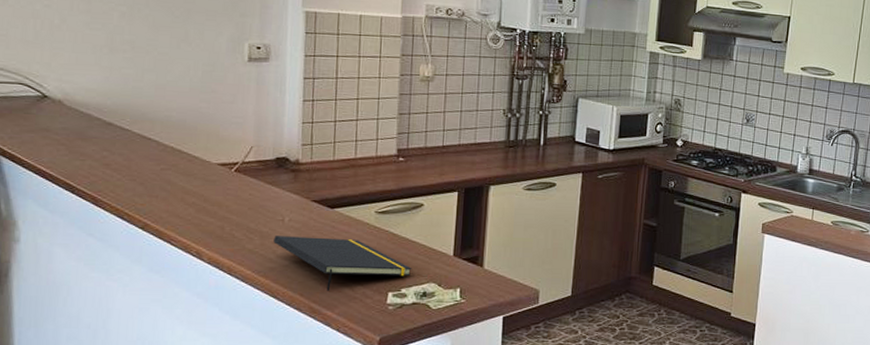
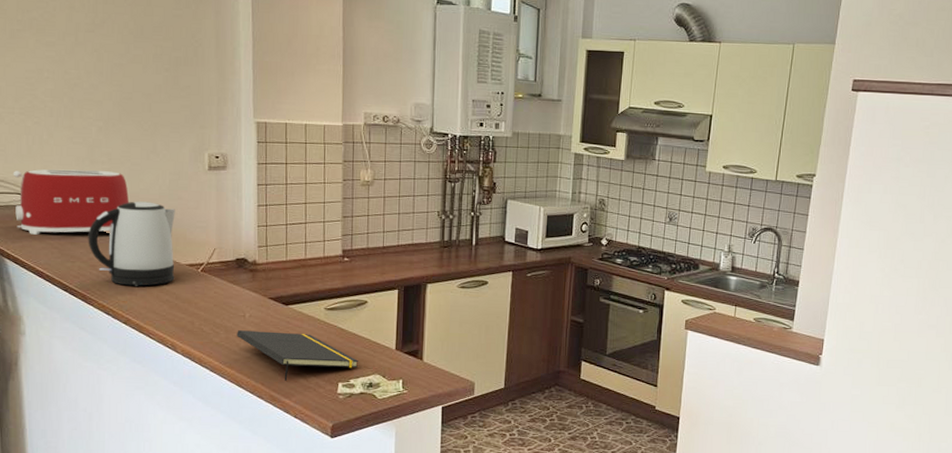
toaster: none [14,57,154,130] -> present [12,169,129,235]
kettle: none [102,94,208,188] -> present [88,201,175,286]

